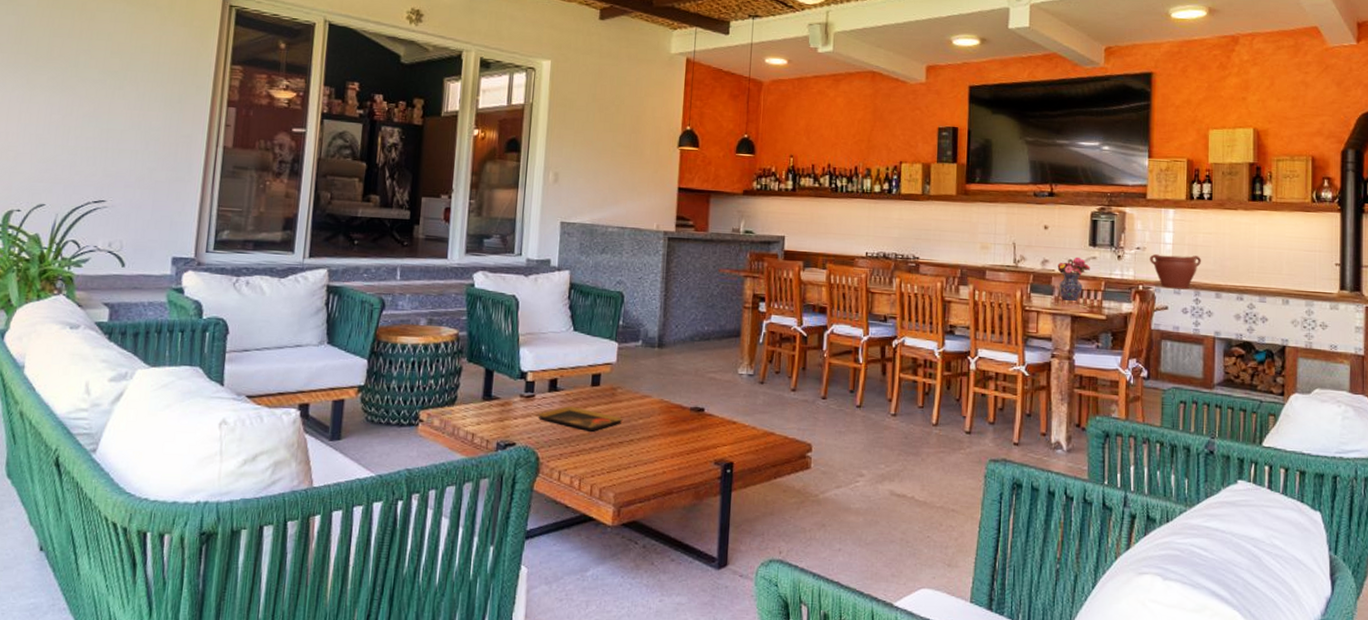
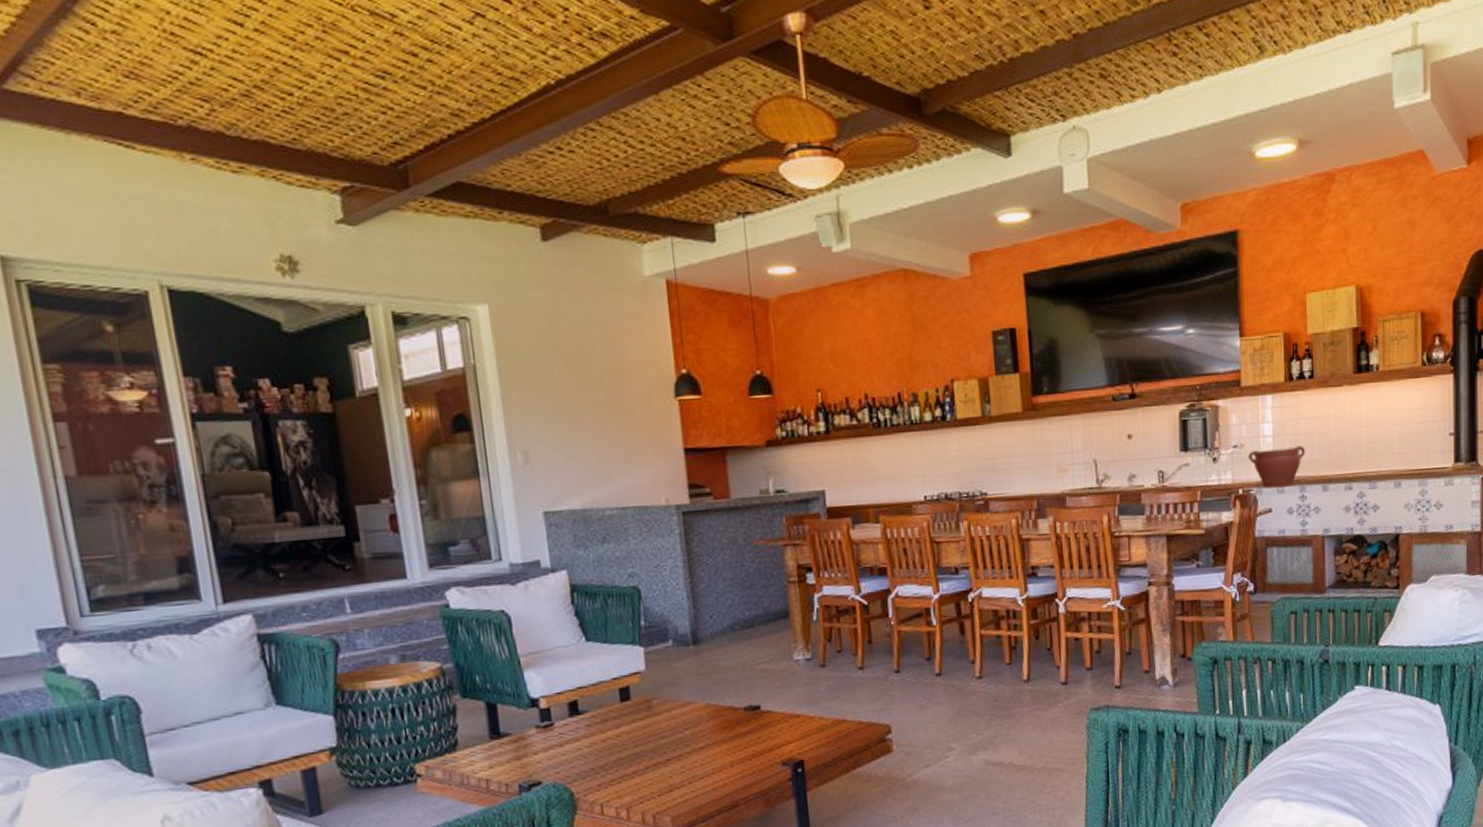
decorative tray: present [538,406,623,432] -> none [562,728,666,754]
flower arrangement: present [1057,257,1090,303] -> none [1146,466,1183,521]

